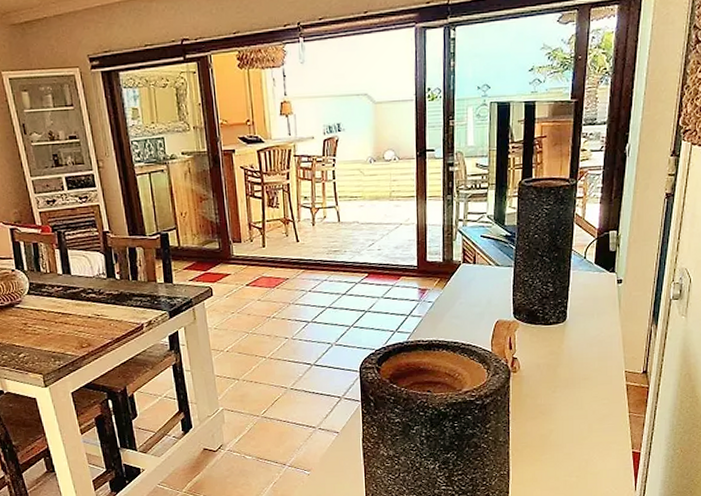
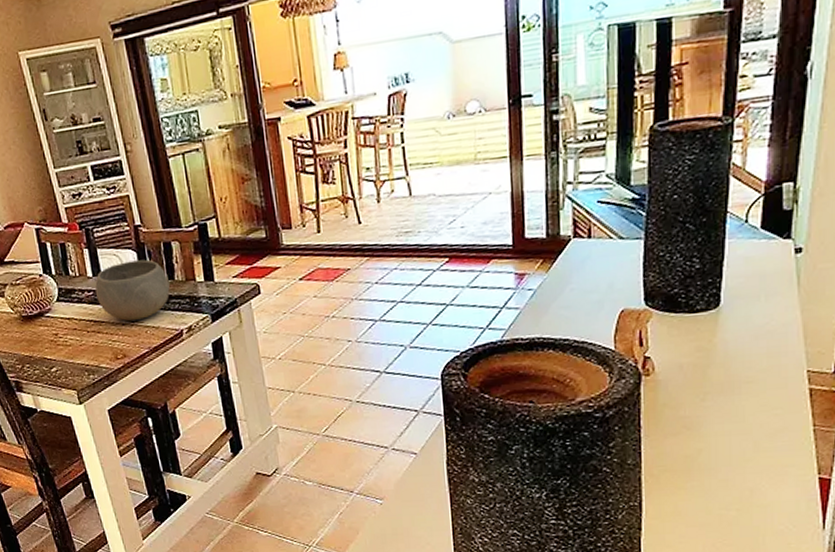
bowl: none [64,261,133,315] -> present [95,259,170,322]

